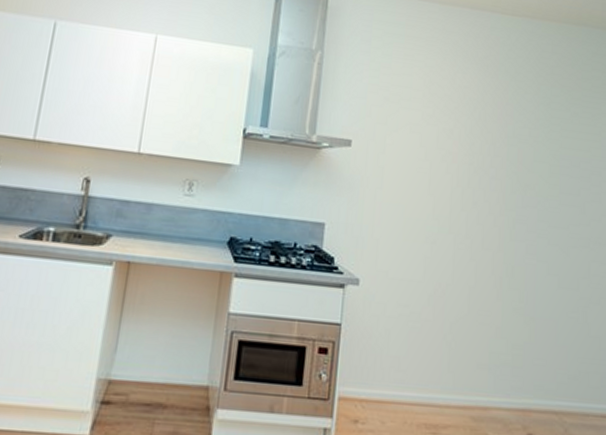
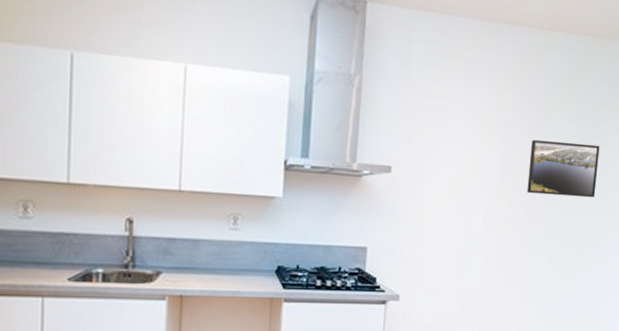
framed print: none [497,120,574,186] -> present [527,139,600,198]

